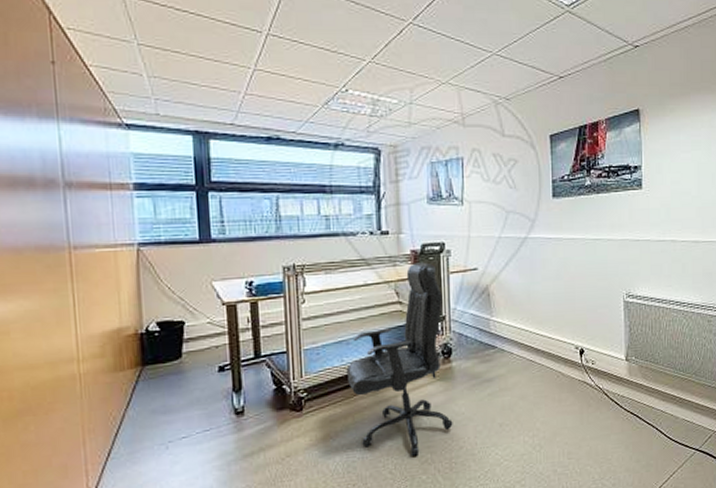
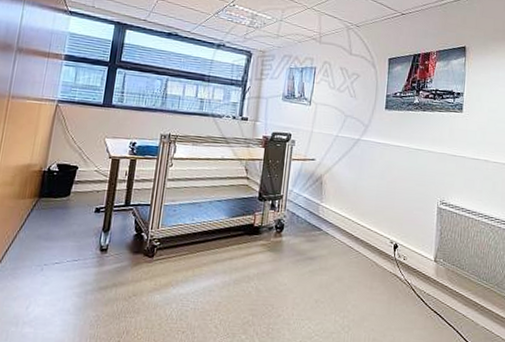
office chair: present [346,262,453,456] -> none [194,147,283,316]

